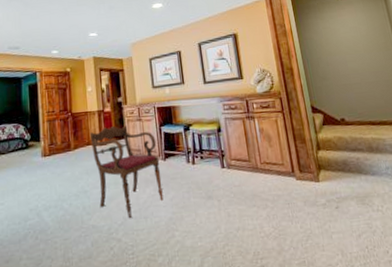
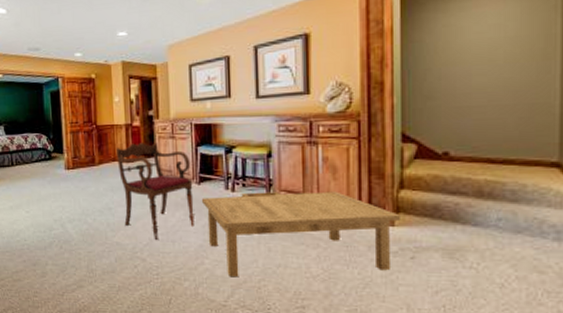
coffee table: none [167,156,324,247] -> present [201,191,402,278]

